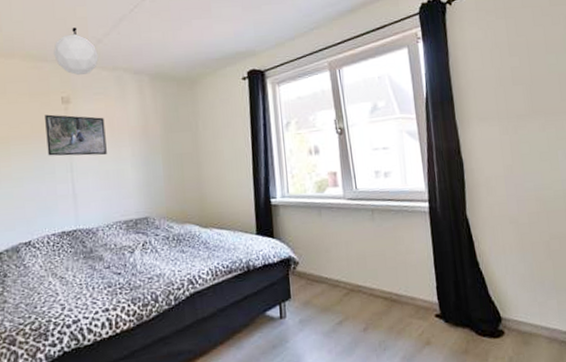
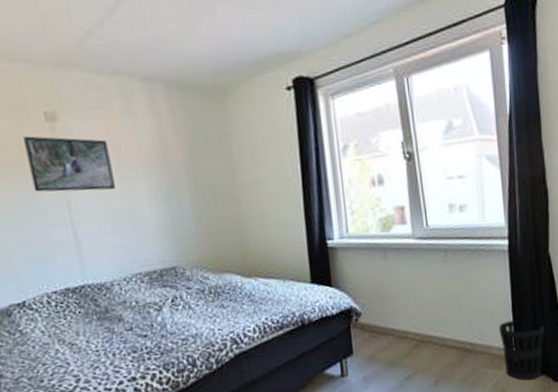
pendant lamp: present [54,27,98,76] -> none [25,13,91,83]
wastebasket: none [422,275,466,332] -> present [498,320,545,380]

